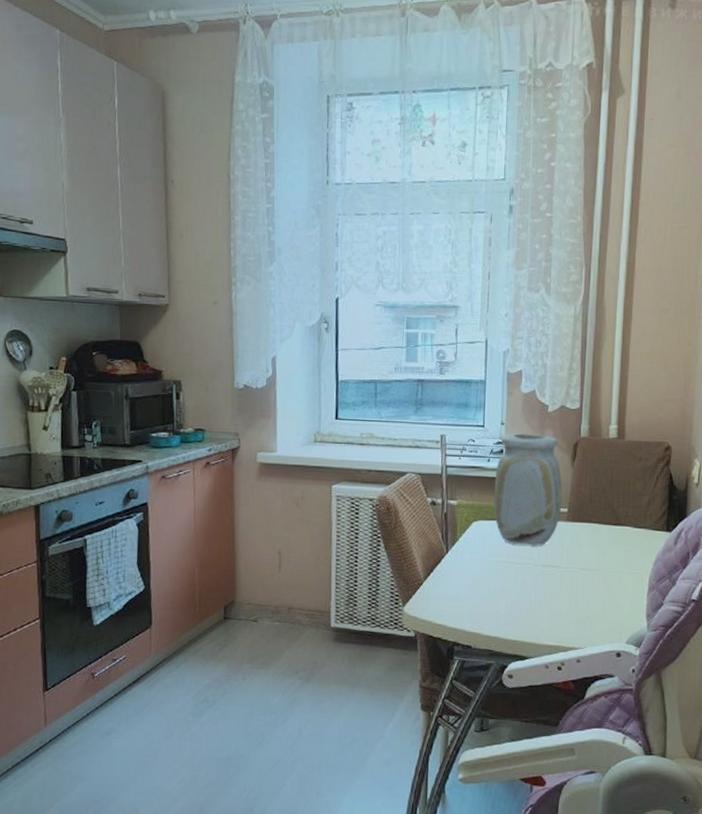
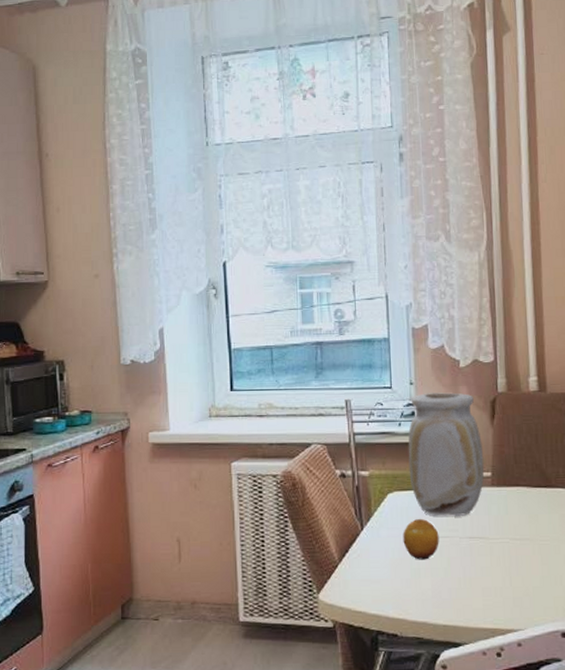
fruit: none [483,546,516,583] -> present [403,519,439,560]

